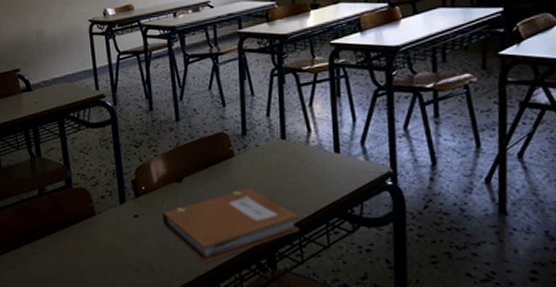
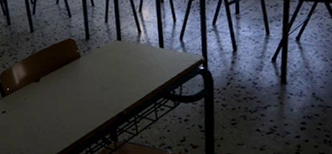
notebook: present [162,187,300,263] -> none [25,81,135,142]

